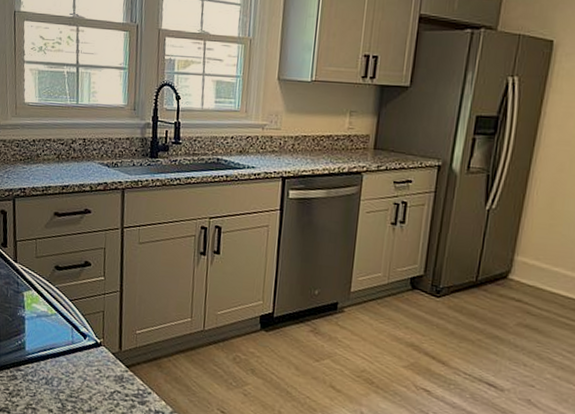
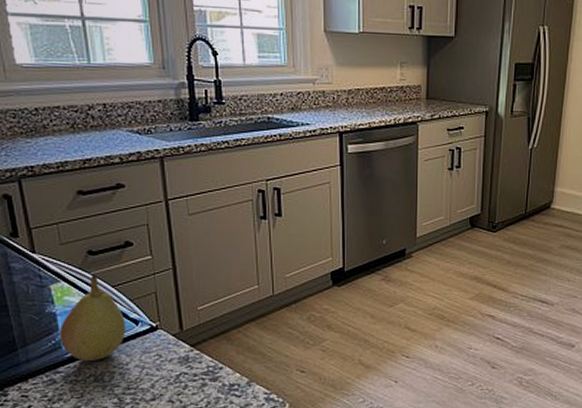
fruit: none [24,287,77,366] -> present [59,274,126,362]

